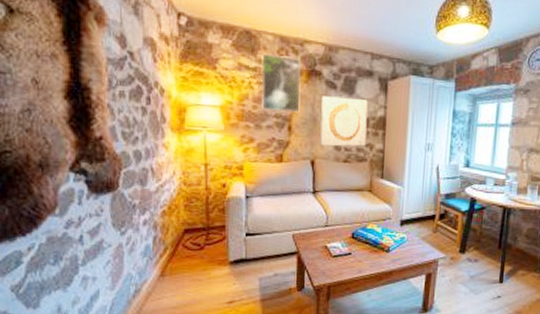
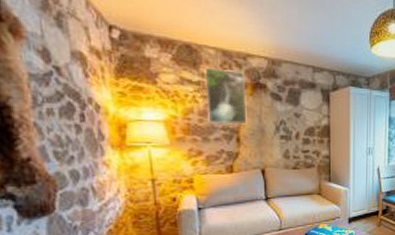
wall art: present [320,96,368,147] -> none [267,107,312,155]

